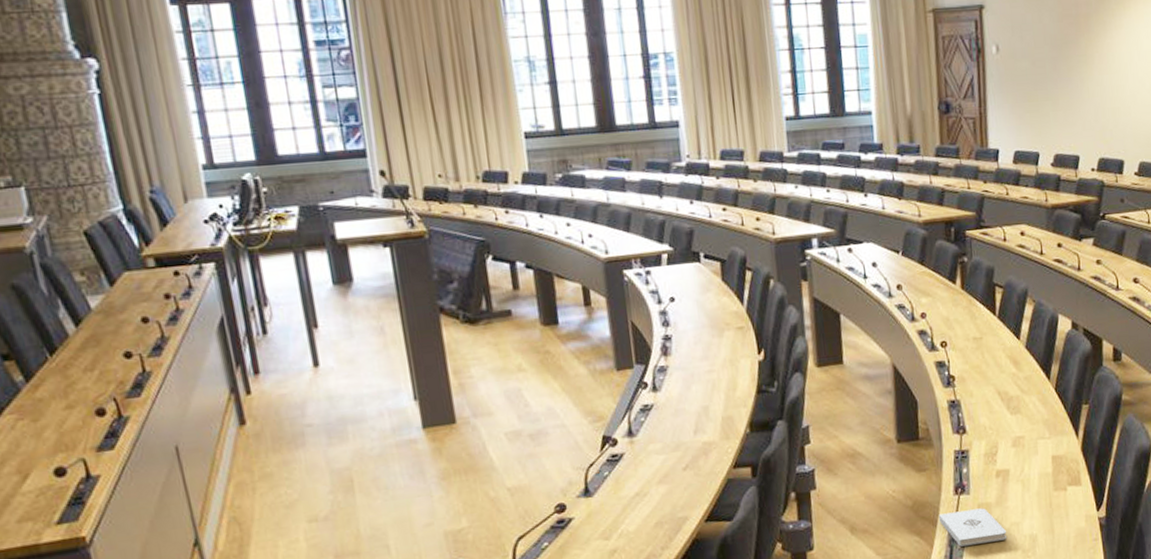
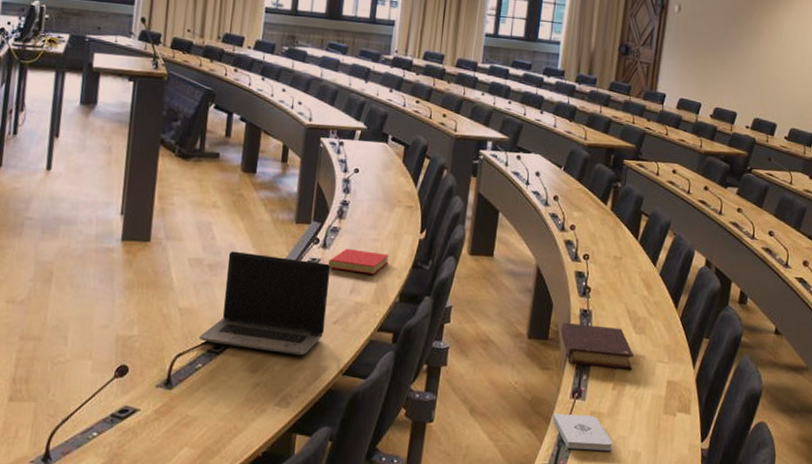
laptop computer: none [537,407,676,519] -> present [199,251,331,356]
book: none [663,384,730,412] -> present [328,248,390,275]
book: none [930,412,1014,460] -> present [560,322,634,370]

